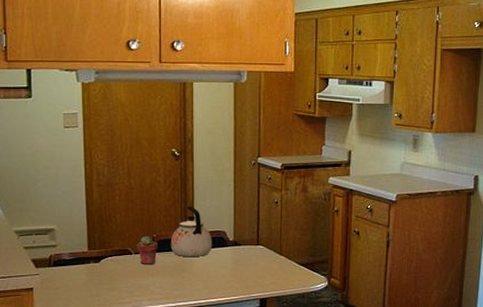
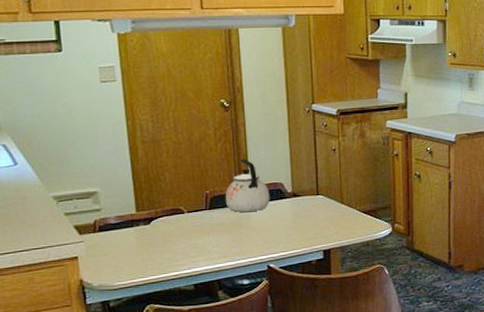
potted succulent: present [137,236,159,264] -> none [189,193,213,223]

